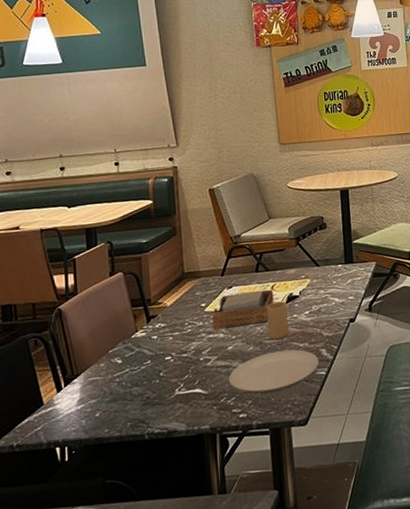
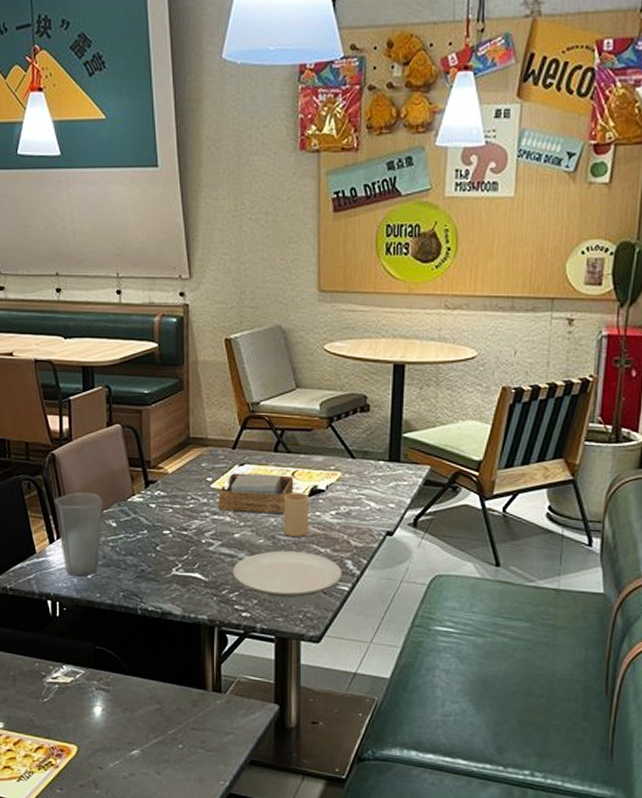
cup: none [61,337,109,419] -> present [54,492,103,576]

